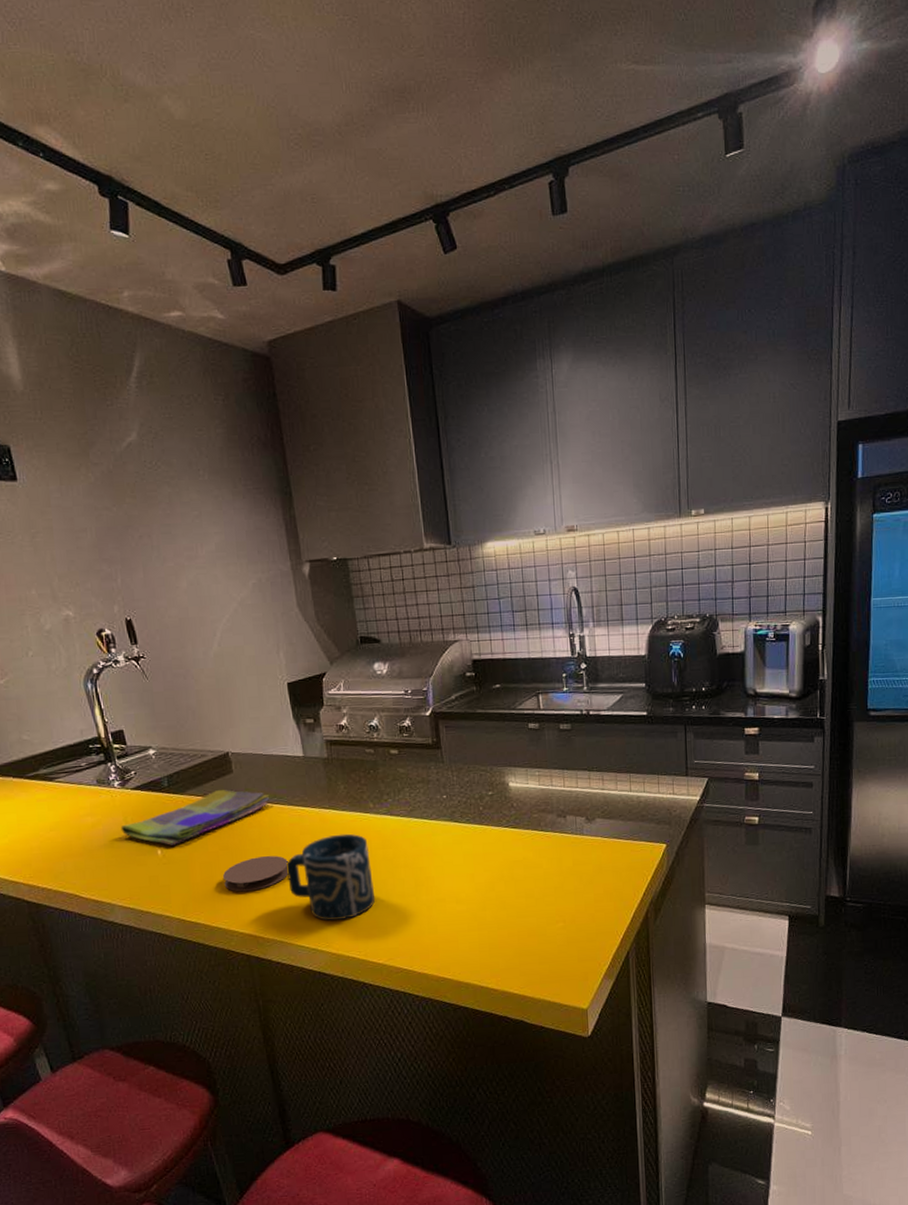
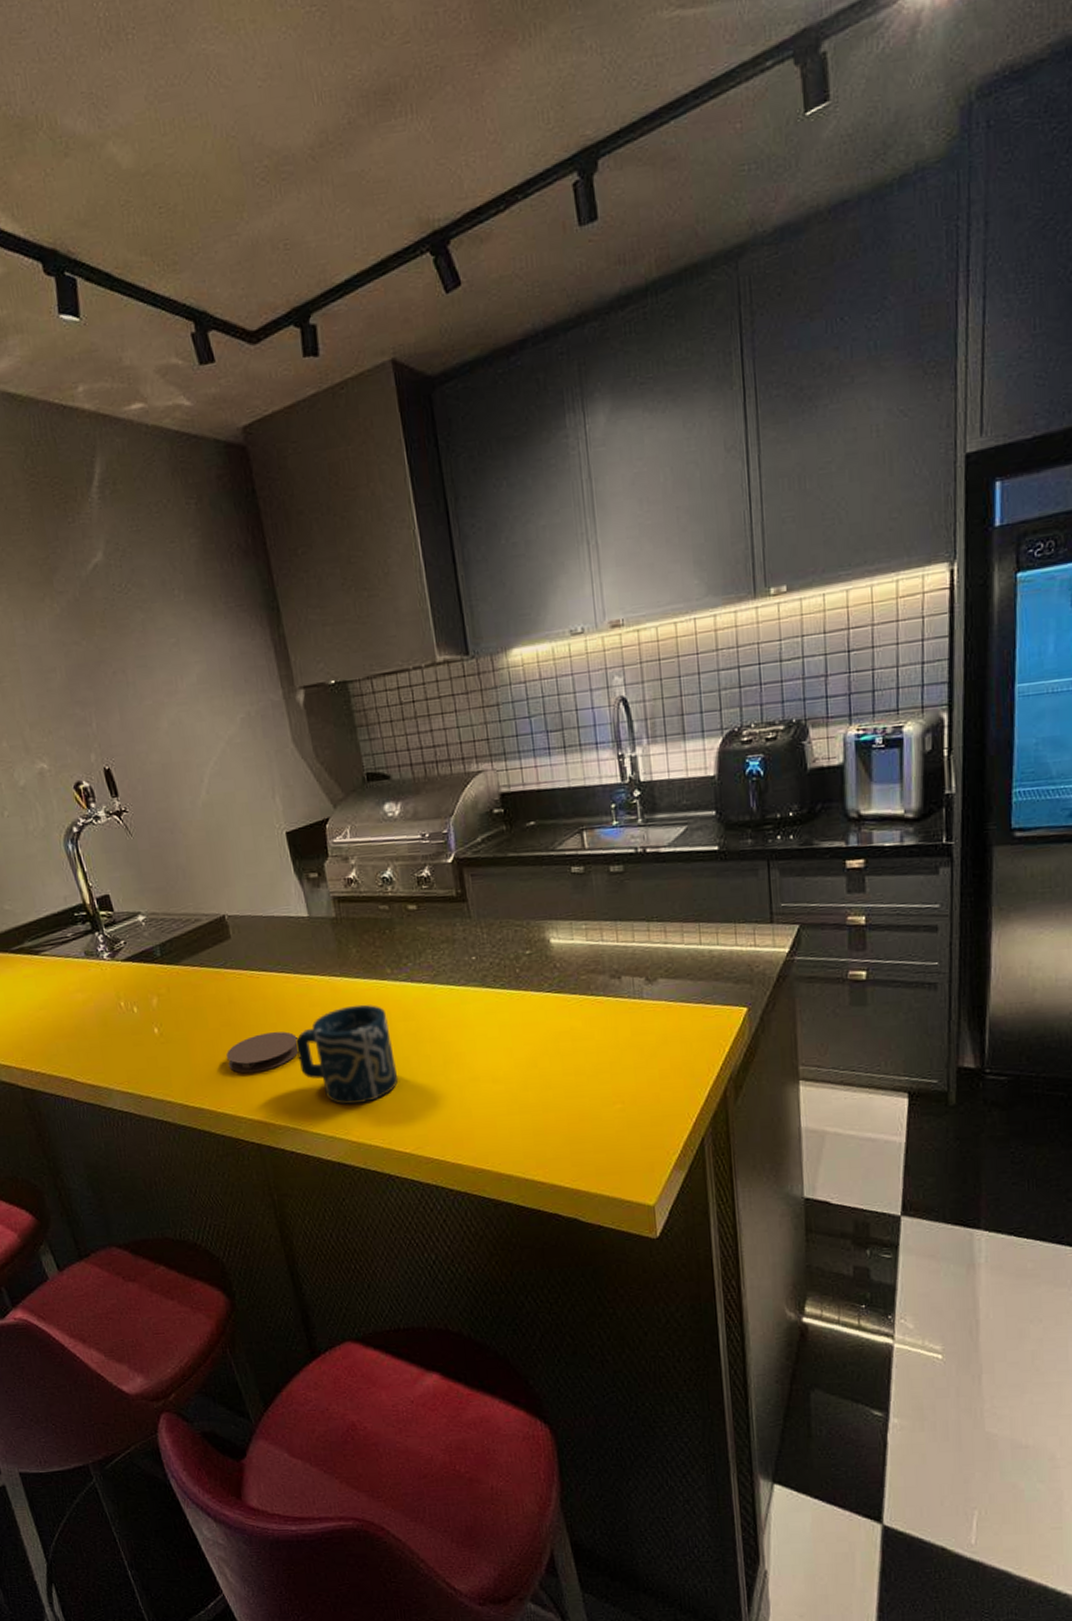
dish towel: present [120,790,270,846] -> none [113,958,274,1023]

